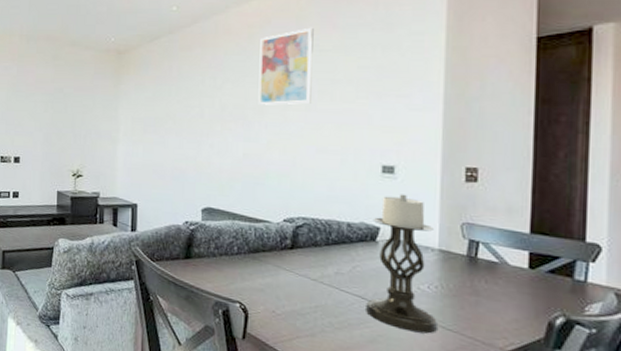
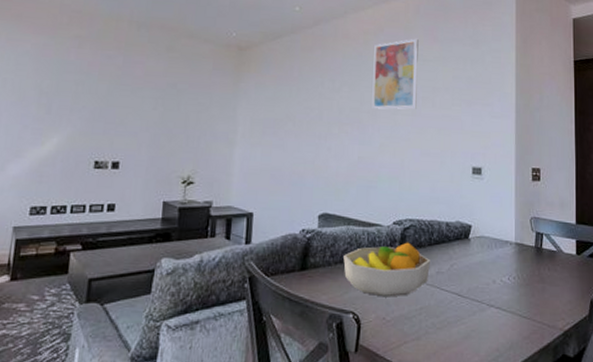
fruit bowl: none [229,240,327,293] -> present [343,242,430,297]
candle holder: present [366,194,439,334] -> none [462,193,517,323]

